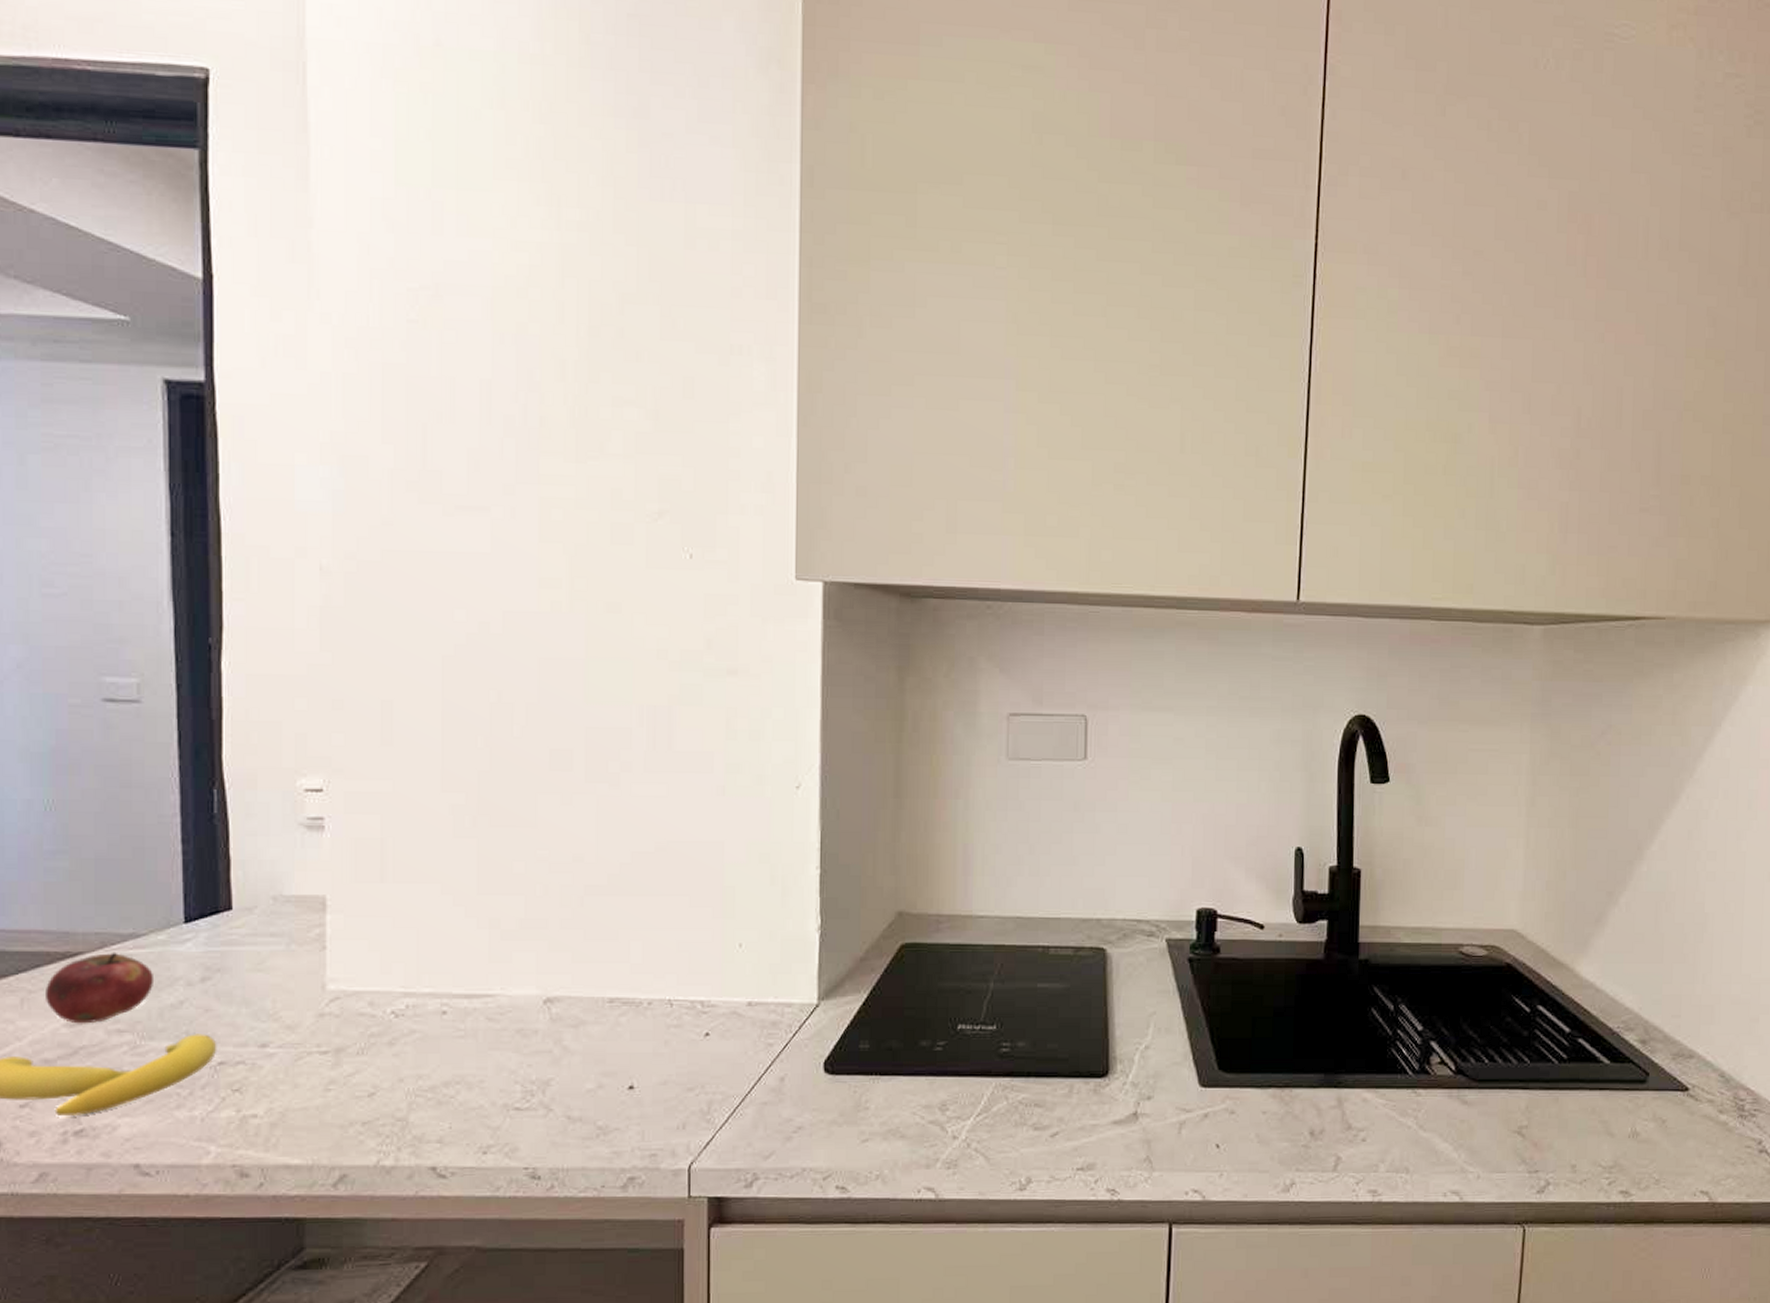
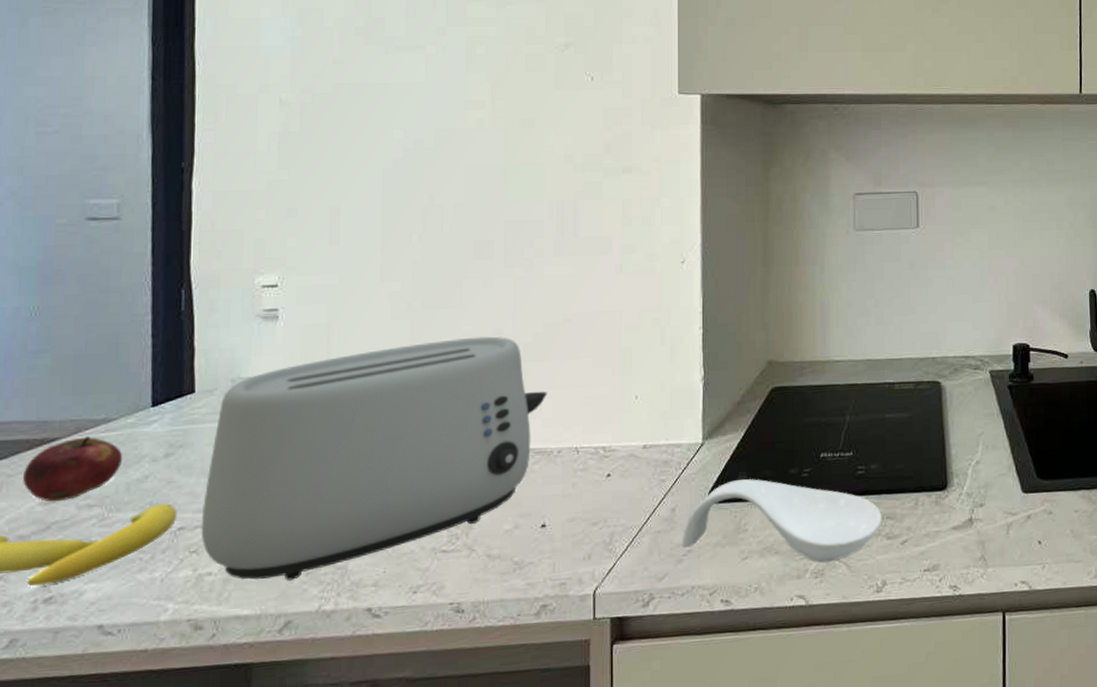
toaster: none [244,863,636,1131] -> present [201,336,548,582]
spoon rest: none [791,1048,1028,1152] -> present [681,478,881,563]

